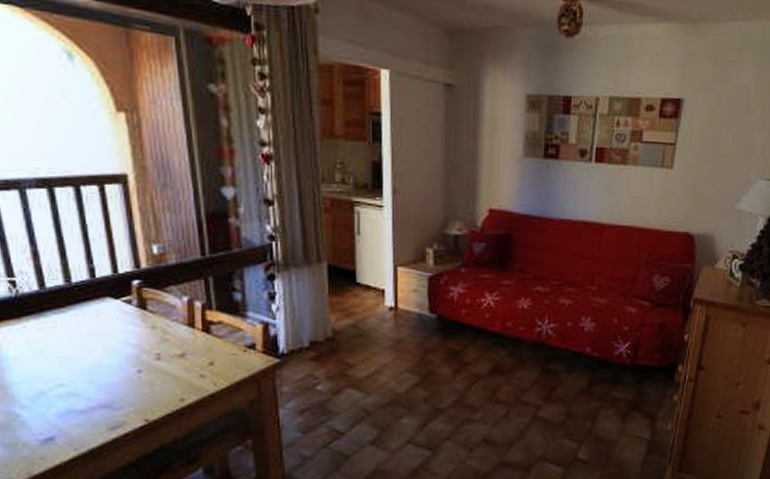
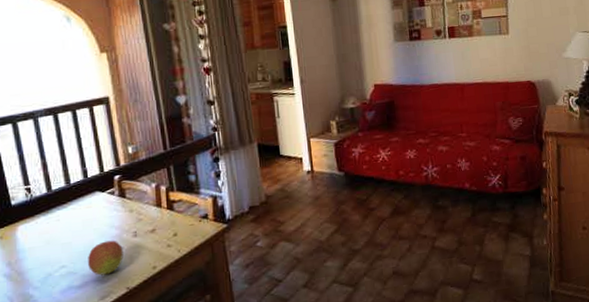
fruit: none [94,360,142,401] -> present [88,240,123,276]

